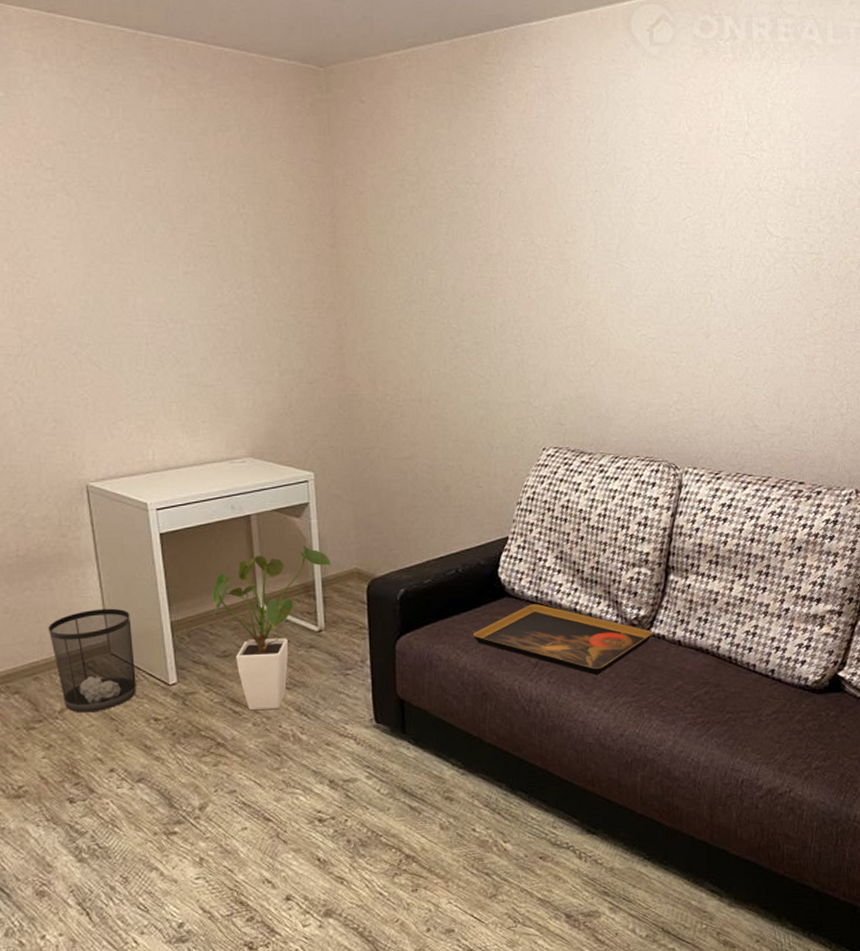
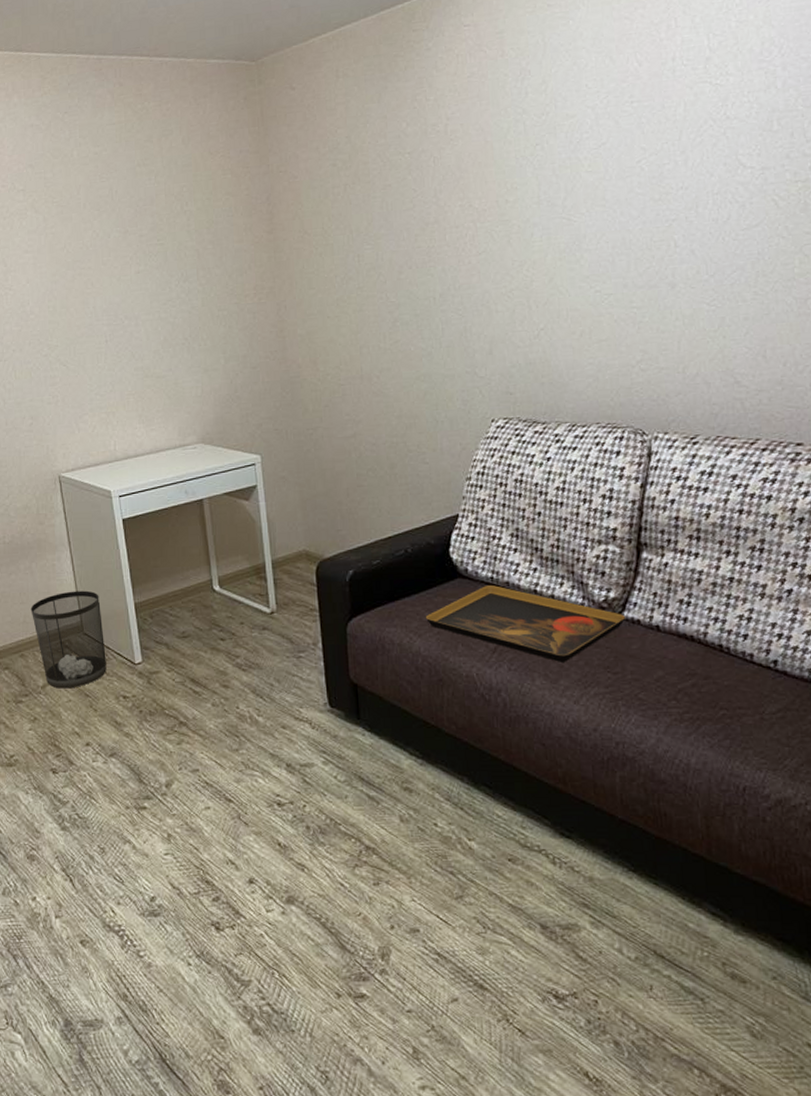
house plant: present [212,545,332,711] -> none [170,527,281,691]

